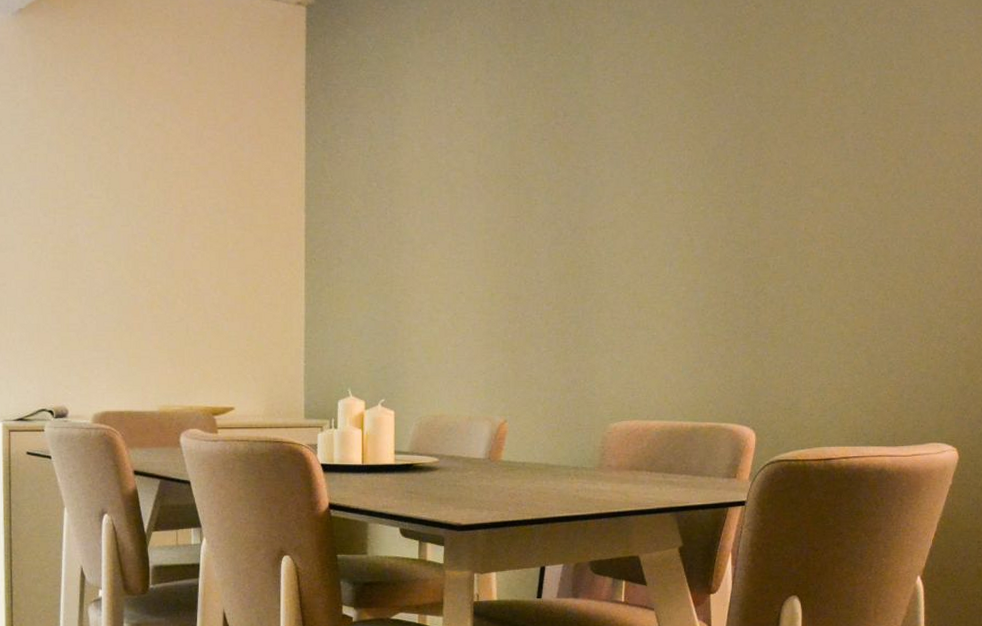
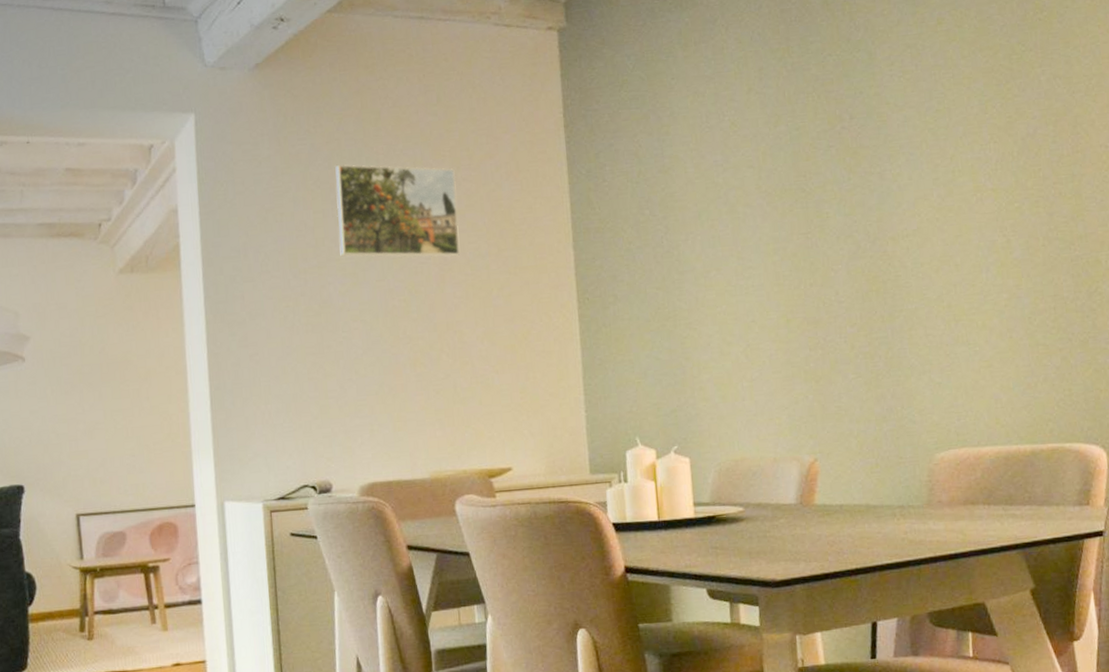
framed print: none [88,113,202,210] -> present [335,164,460,258]

